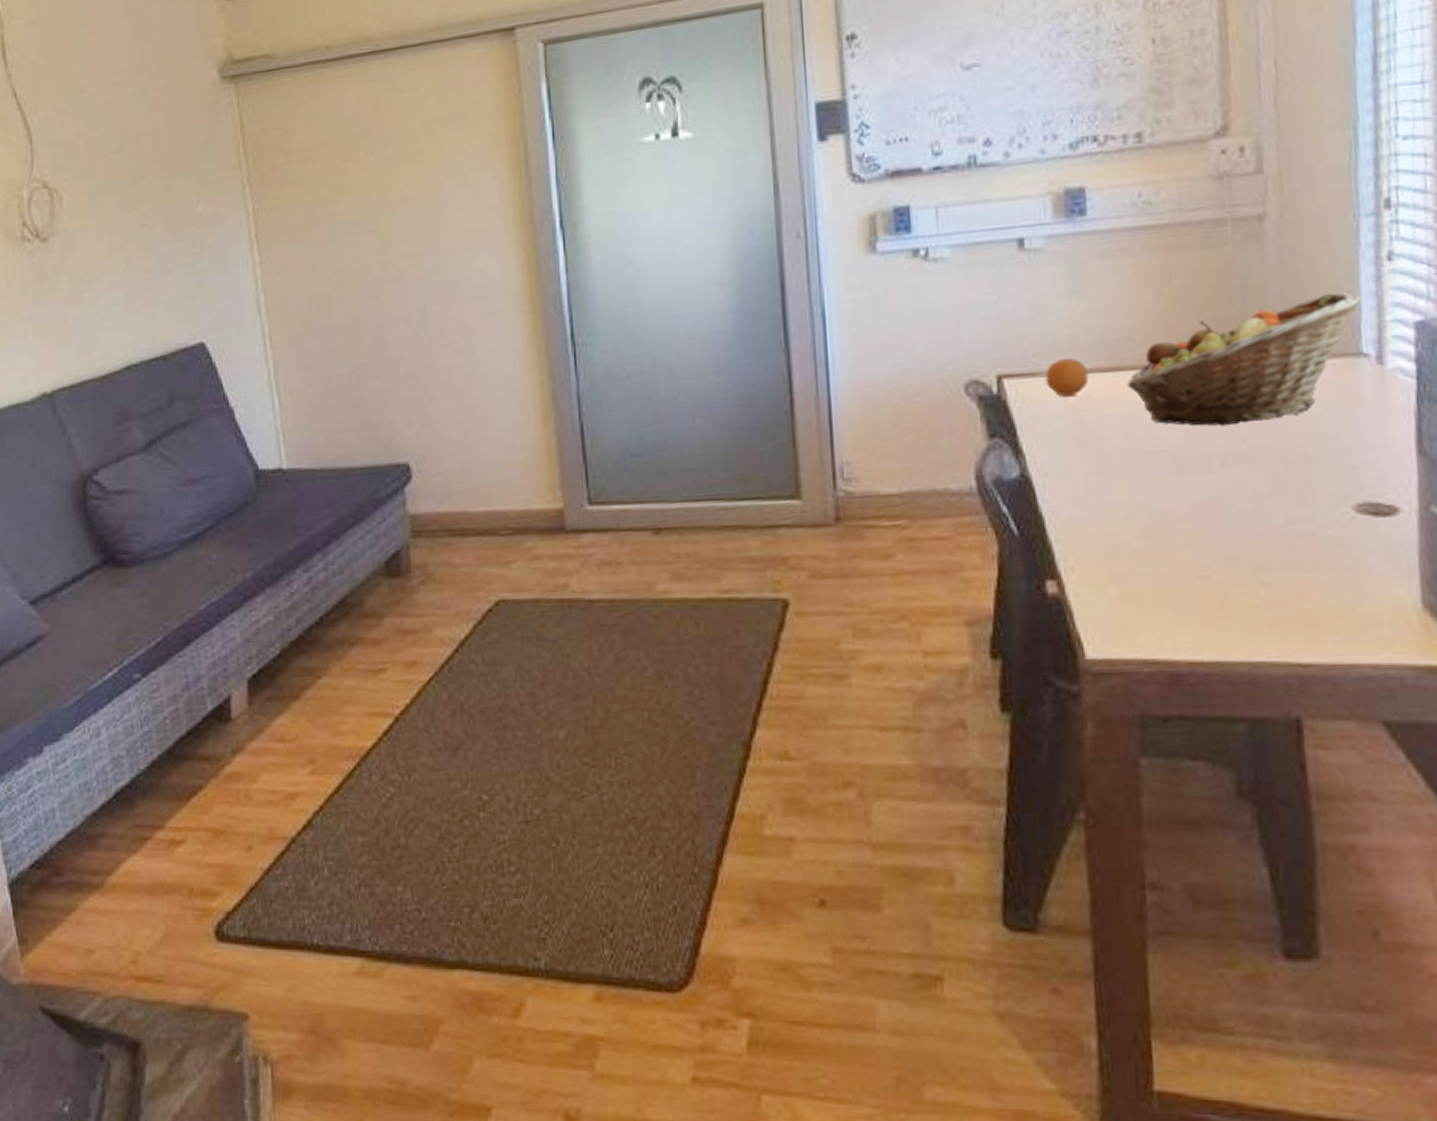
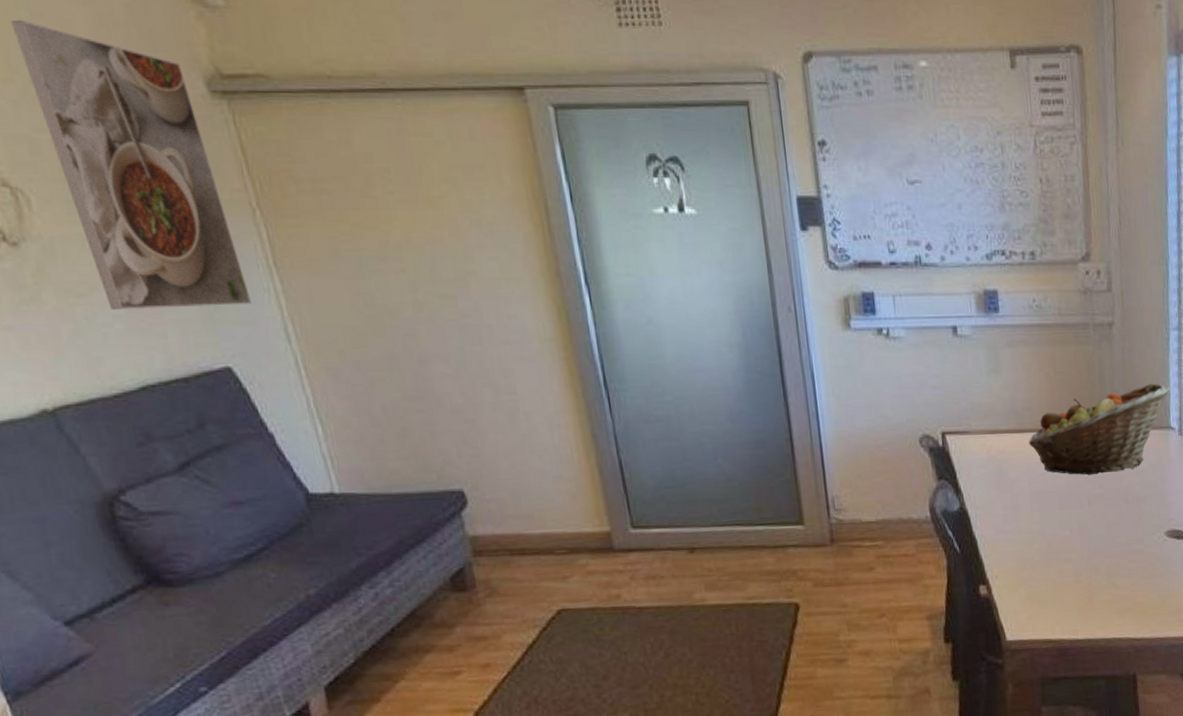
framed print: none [71,38,230,294] -> present [11,19,251,309]
fruit: present [1045,358,1089,398] -> none [974,422,1004,451]

